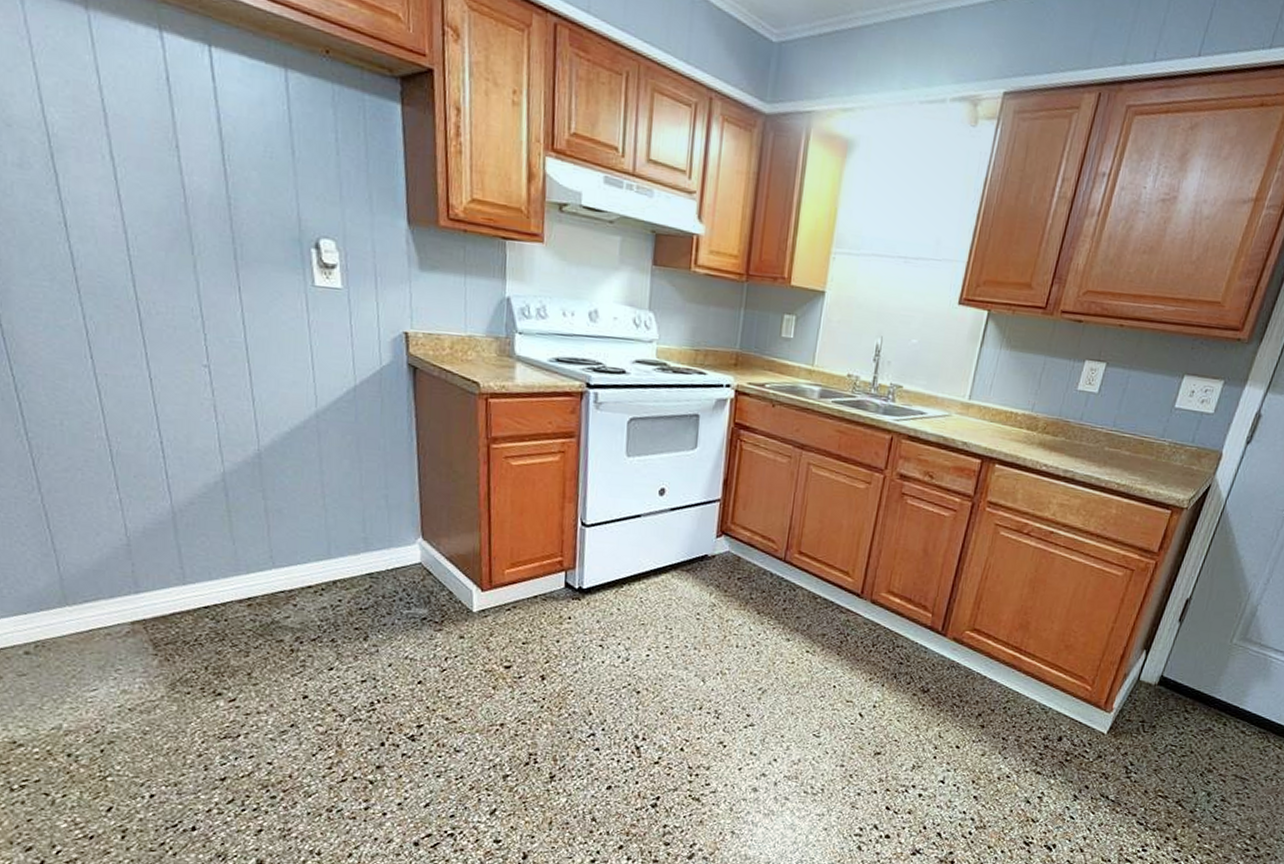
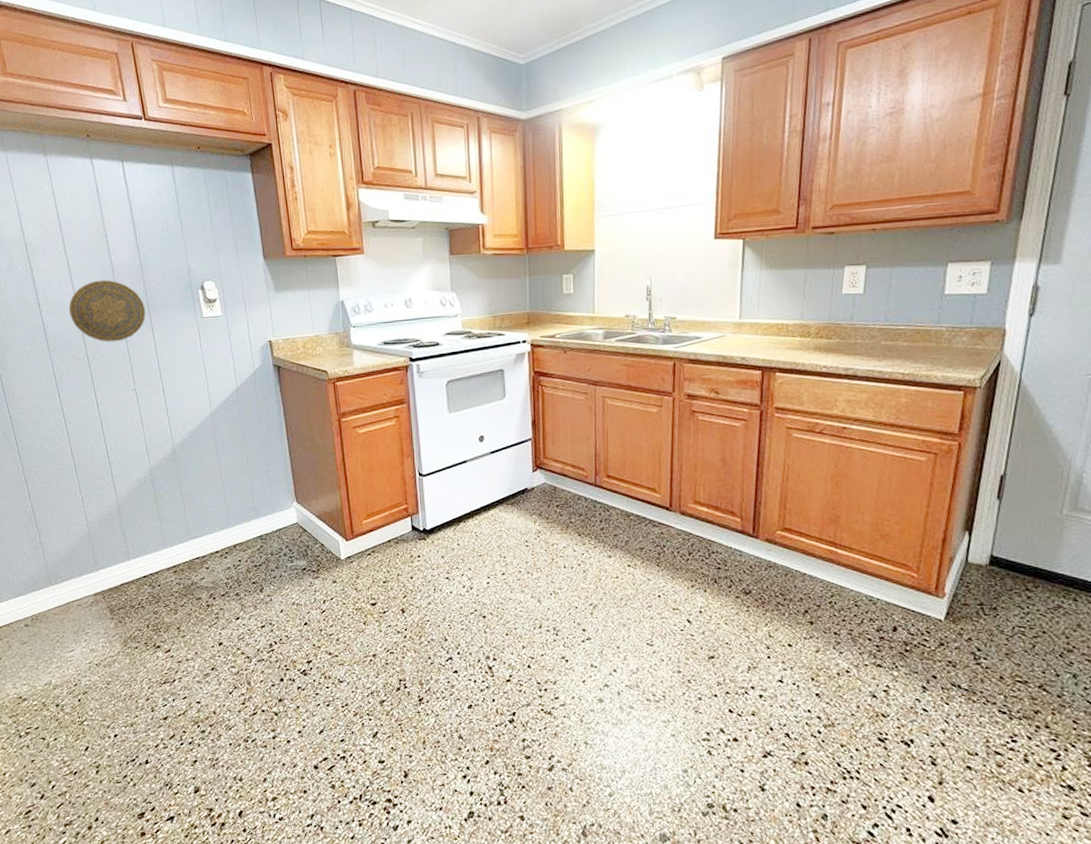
decorative plate: none [113,207,232,298] -> present [69,279,146,342]

